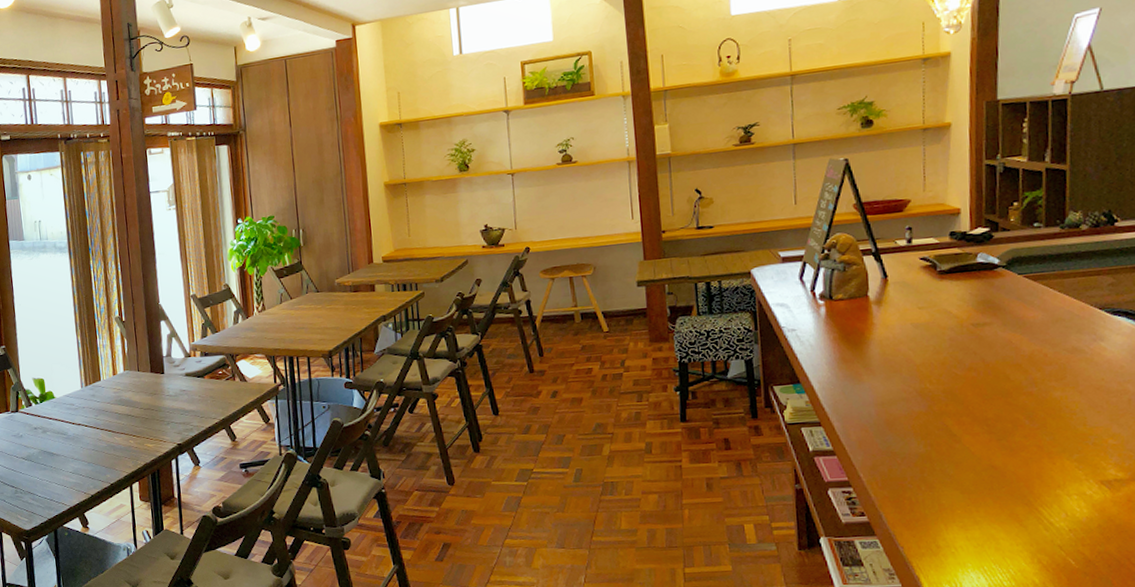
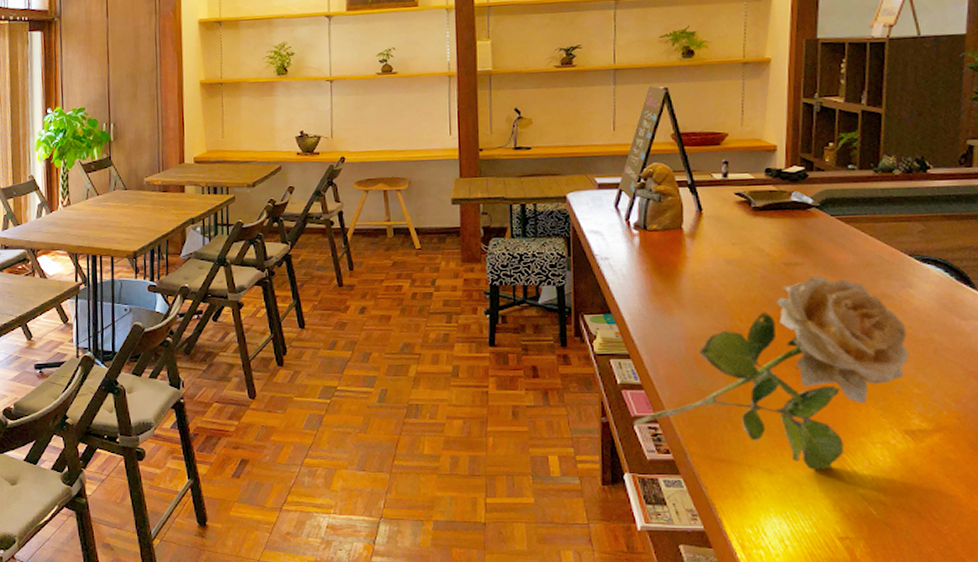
flower: none [827,334,1103,525] -> present [633,276,909,470]

